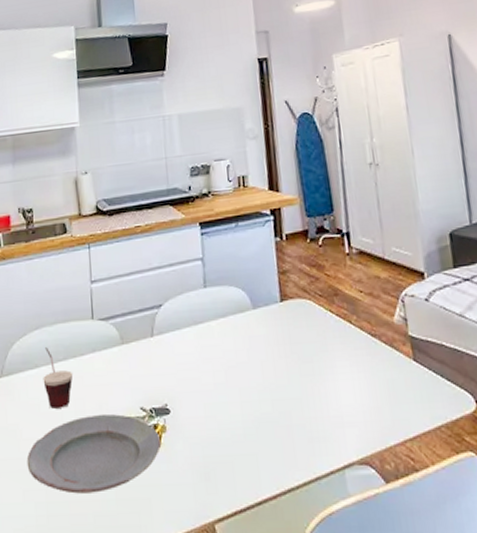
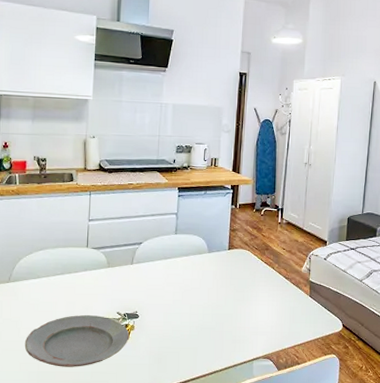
cup: present [43,347,74,409] -> none [43,264,68,308]

